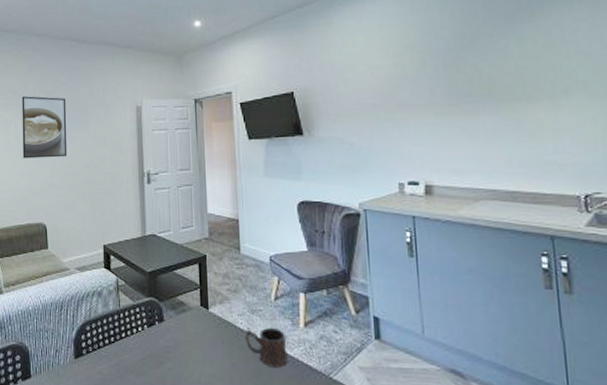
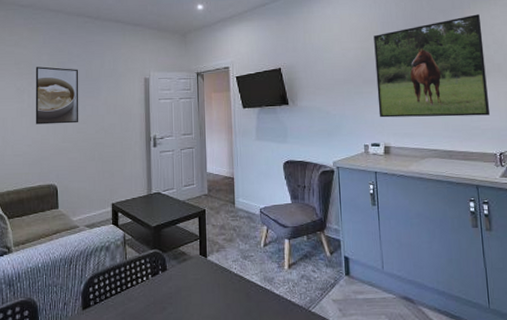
mug: present [245,327,288,368] -> none [239,270,275,305]
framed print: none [411,16,572,150] -> present [374,14,491,118]

